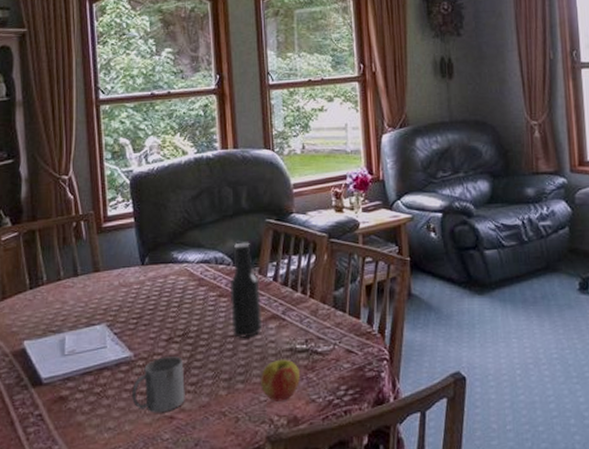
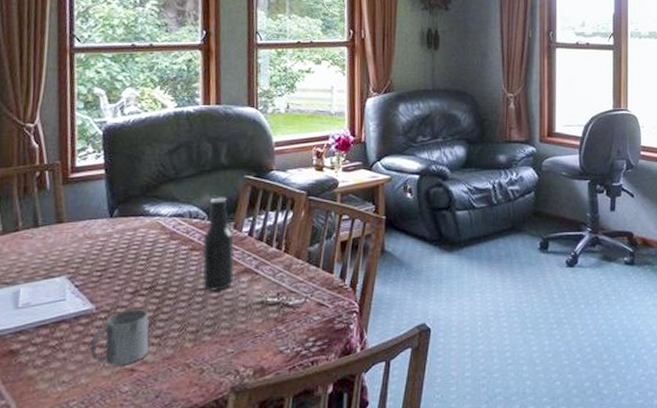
apple: present [261,359,301,401] -> none [229,312,270,353]

